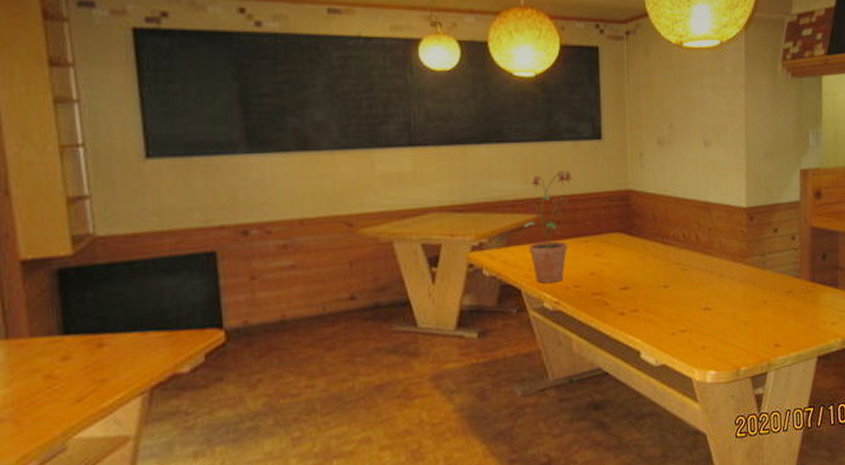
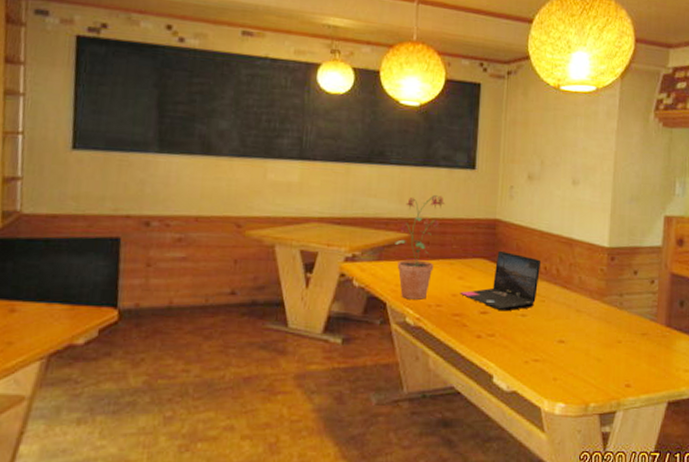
laptop: none [598,222,679,285] -> present [460,250,540,312]

